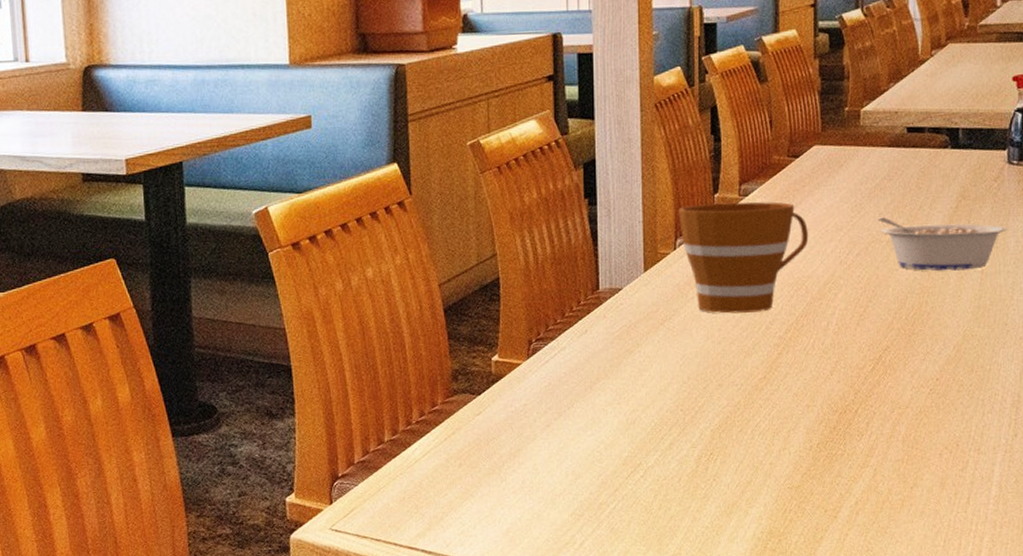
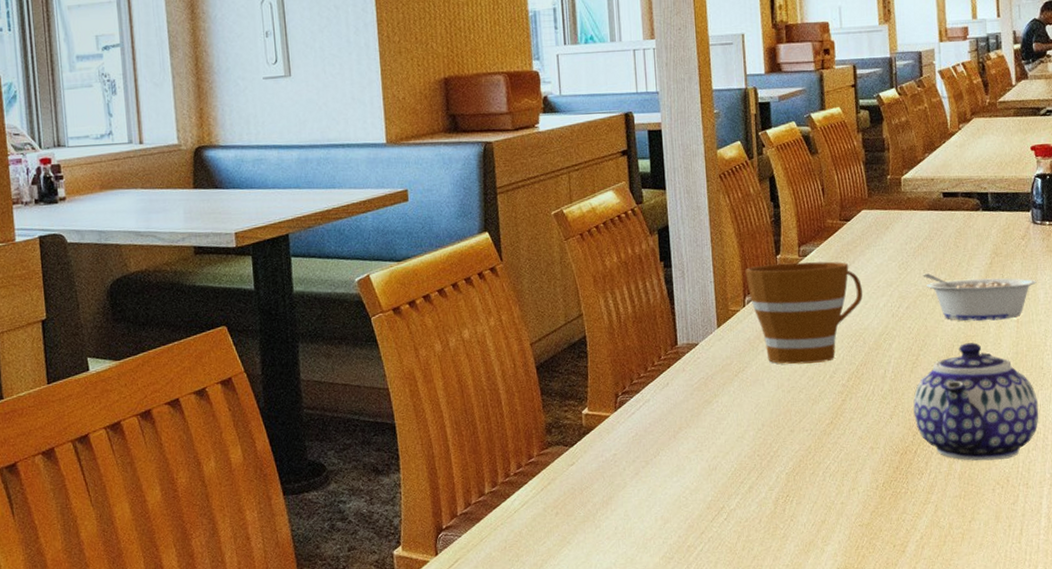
teapot: none [857,294,999,423] -> present [913,342,1039,461]

